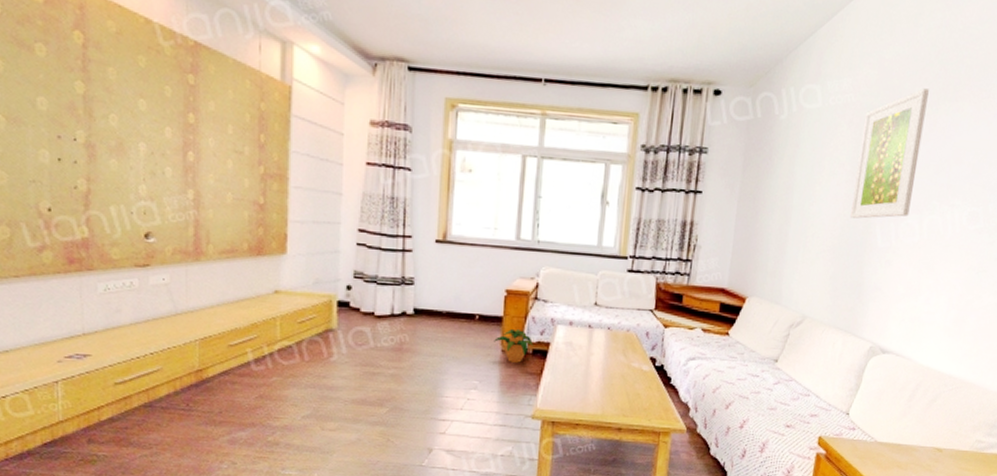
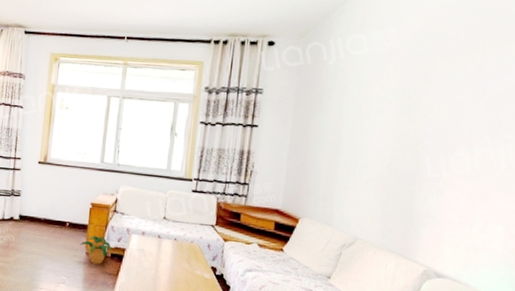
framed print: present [849,88,929,219] -> none [398,35,474,151]

